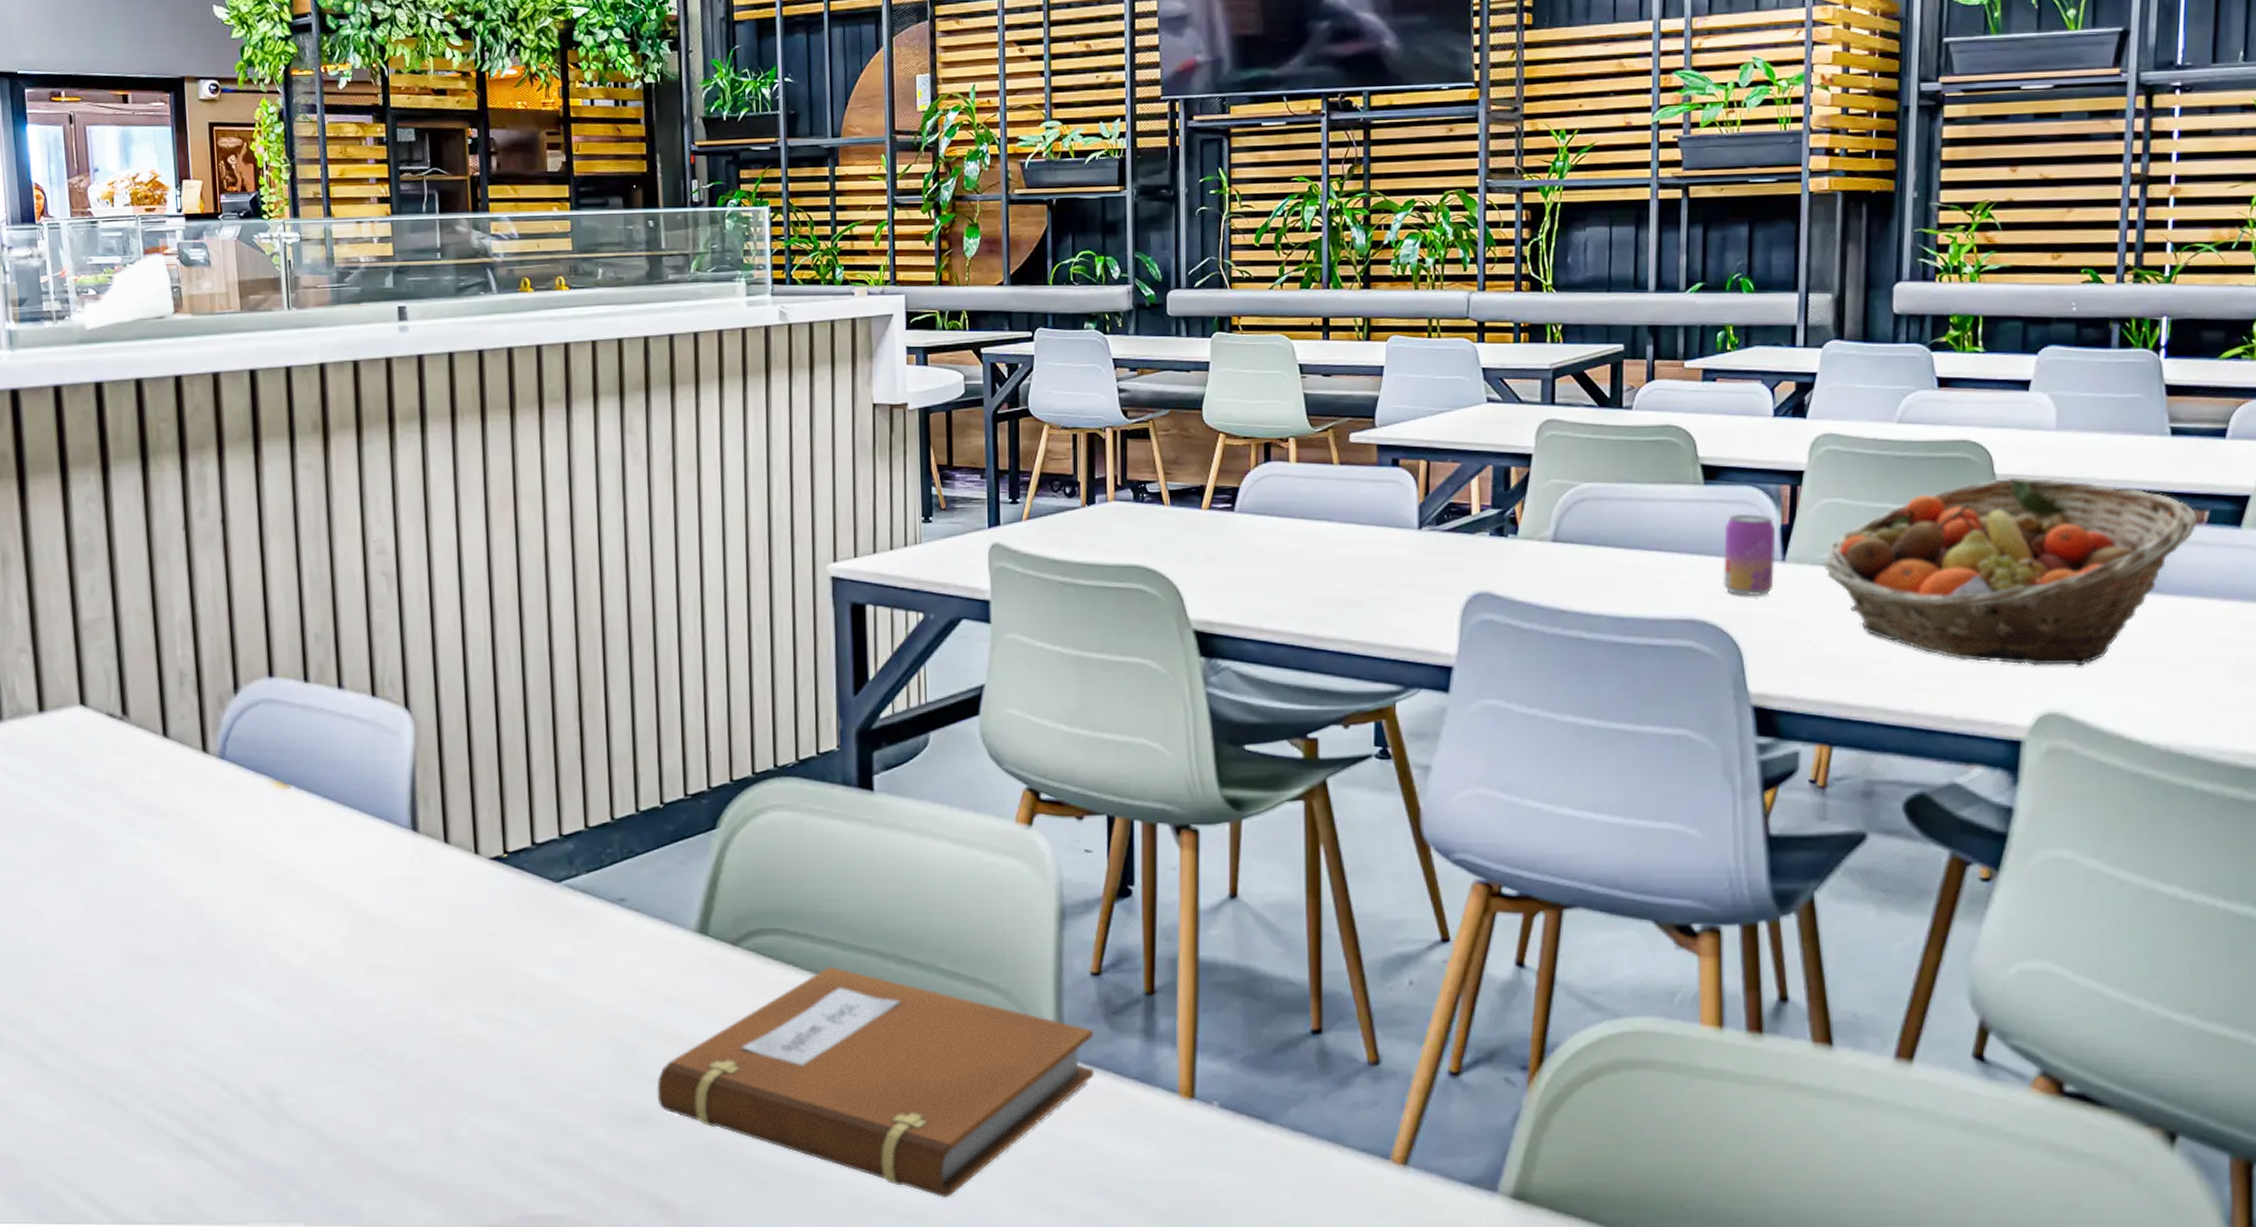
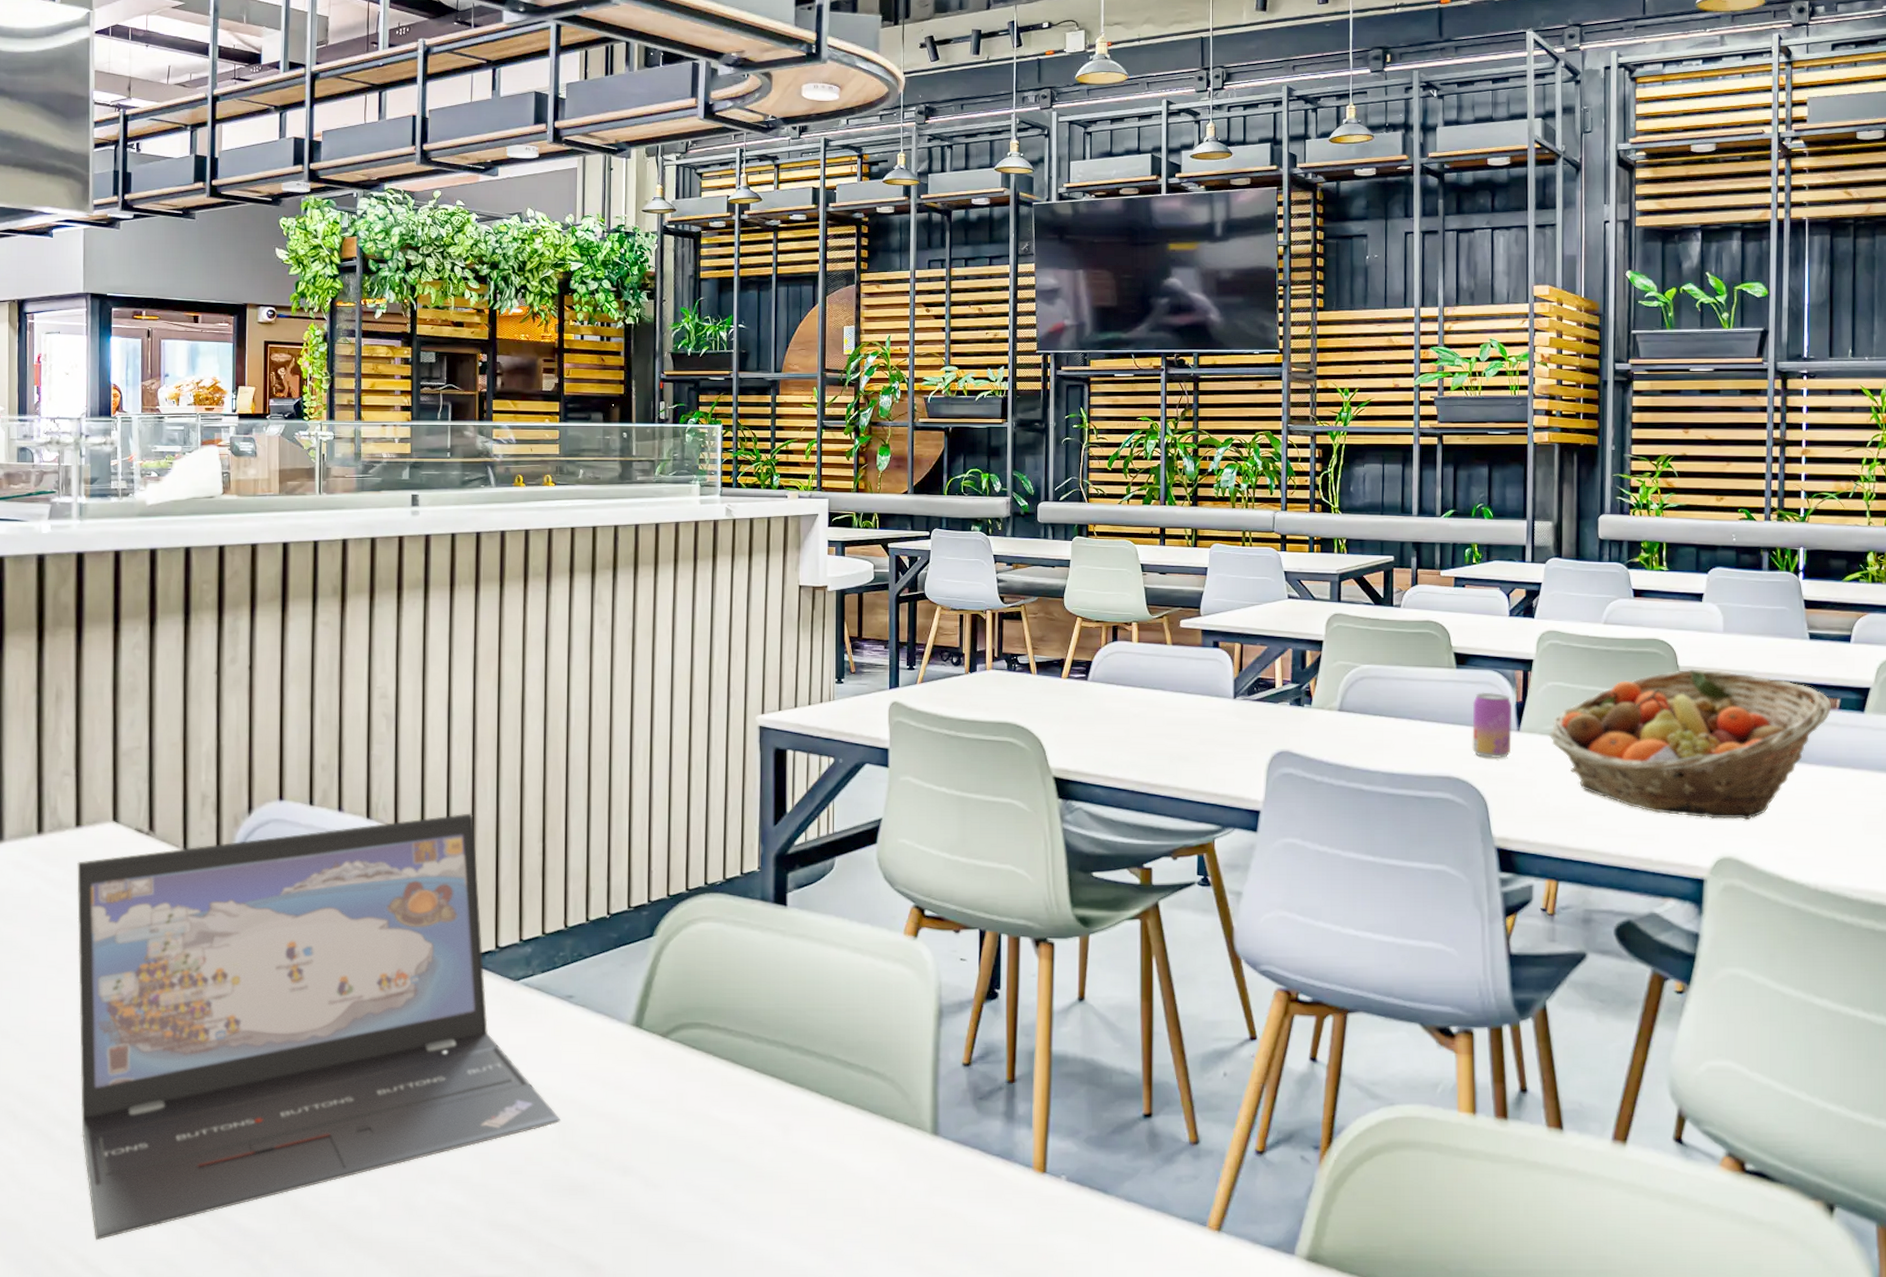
laptop: none [44,687,619,1177] -> present [77,813,561,1241]
notebook: present [657,967,1094,1198] -> none [591,1056,963,1260]

